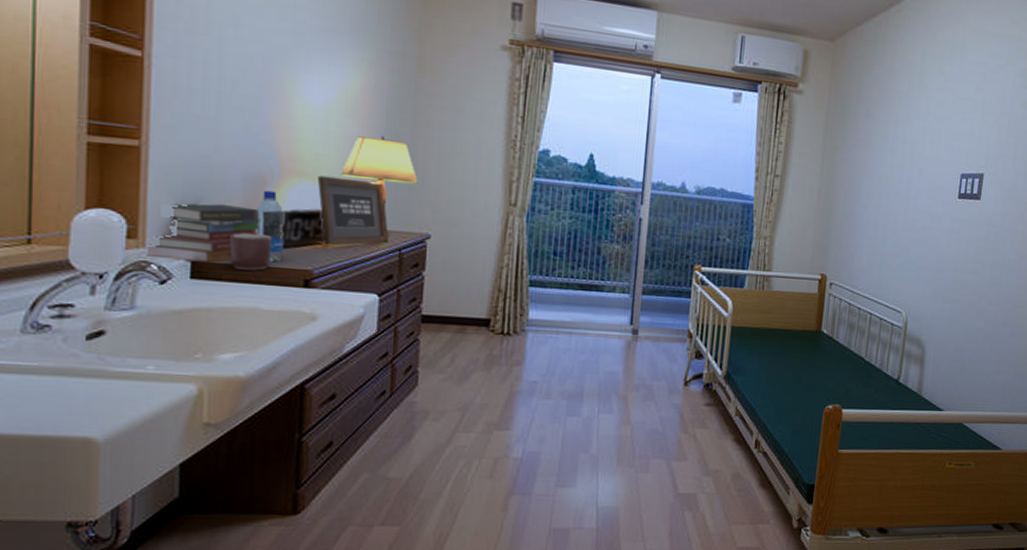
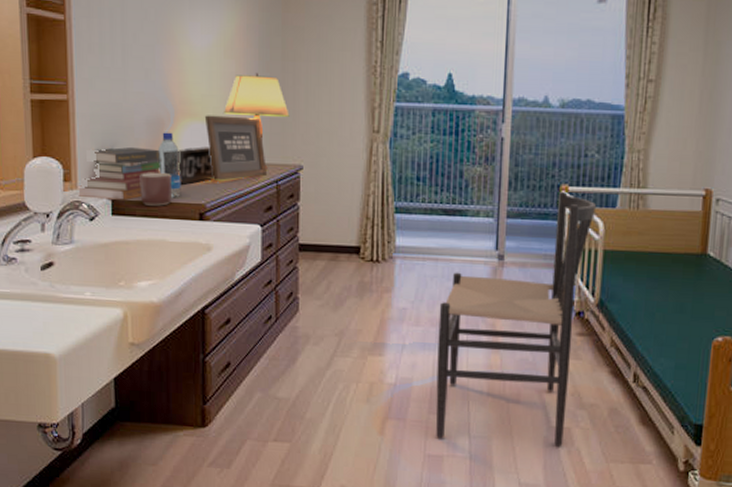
chair: none [563,272,727,513] -> present [435,192,597,447]

